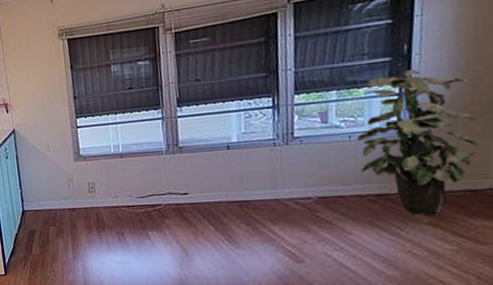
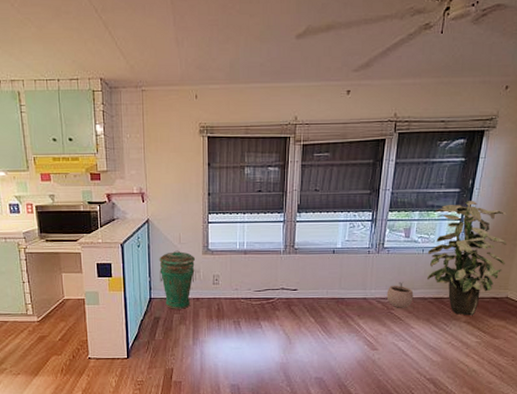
trash can: none [28,159,68,222] -> present [159,250,196,309]
plant pot: none [306,177,346,210] -> present [386,282,414,308]

